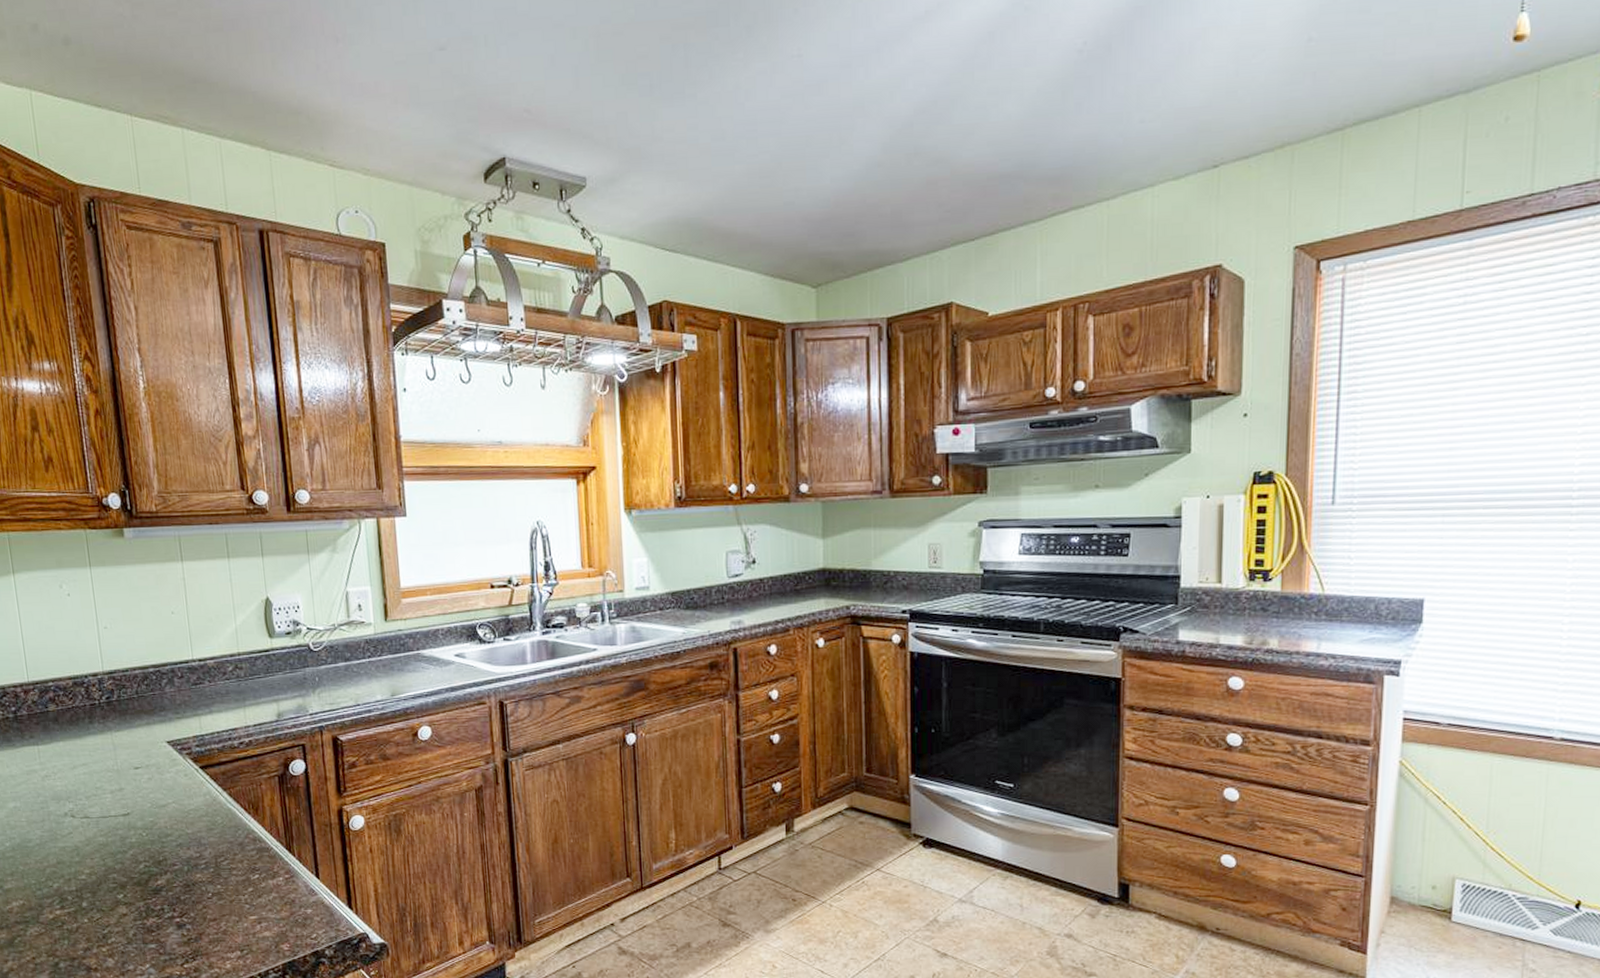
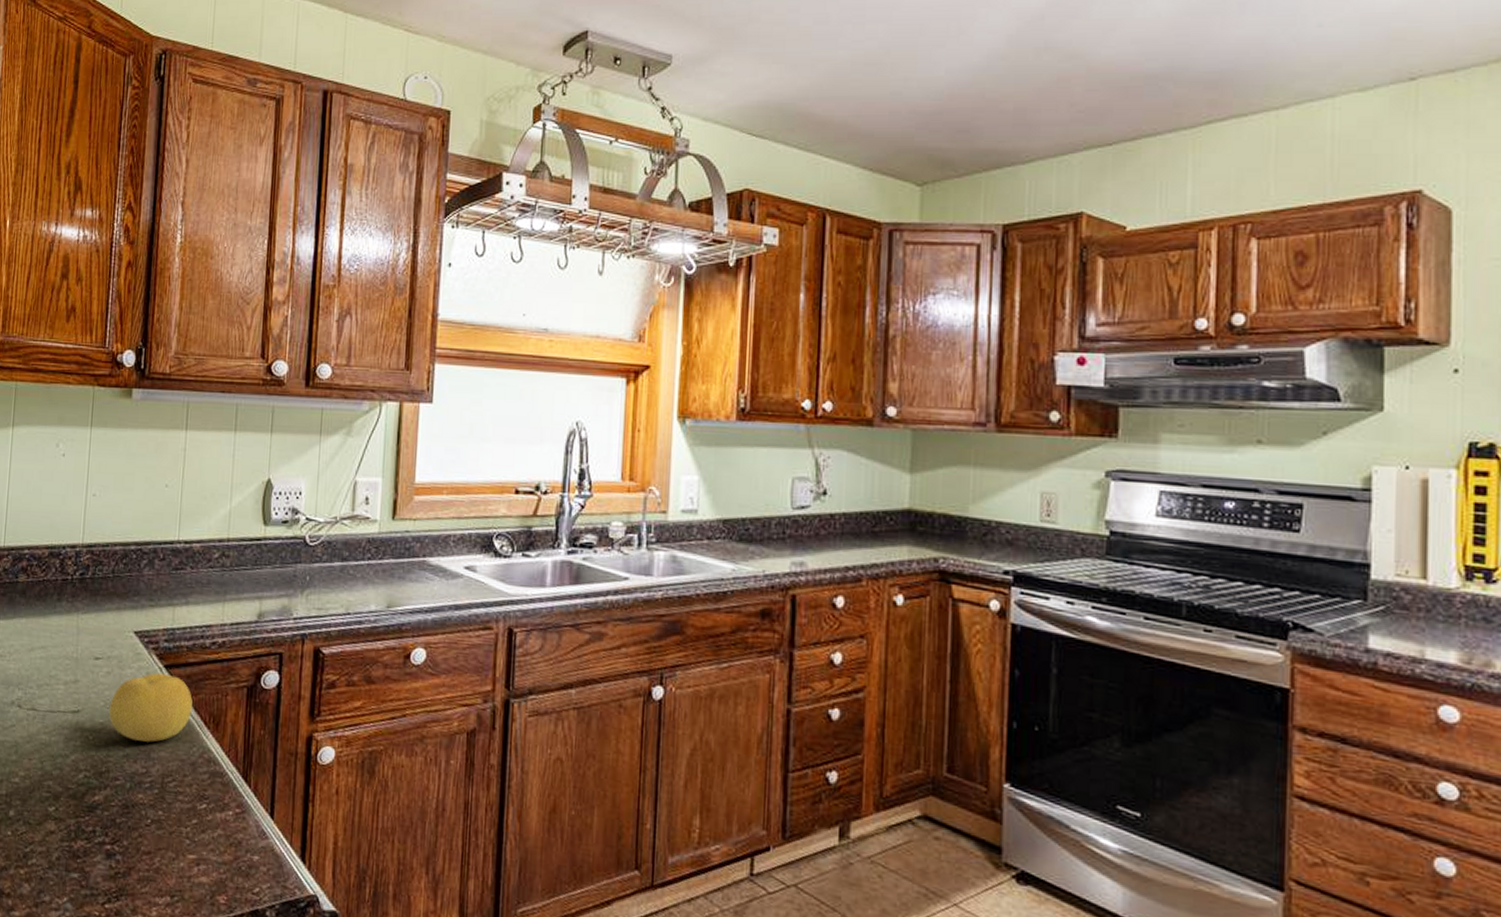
fruit: none [155,773,232,832] -> present [108,672,193,742]

